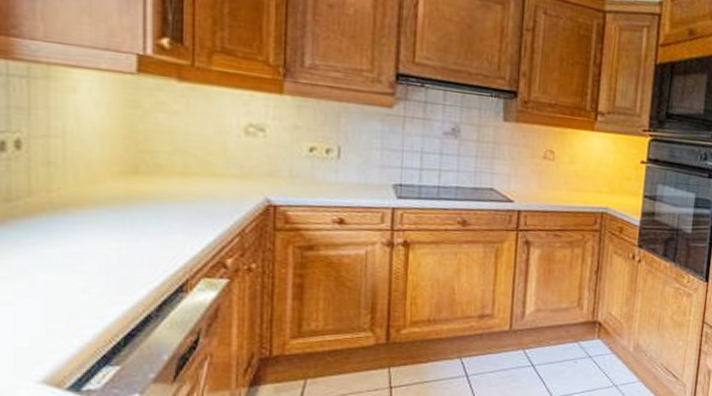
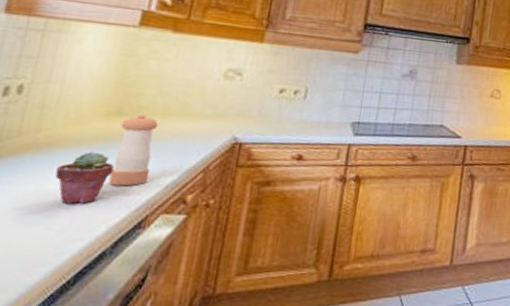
potted succulent: none [80,213,141,267] -> present [55,152,114,204]
pepper shaker: none [139,173,182,249] -> present [108,114,158,186]

